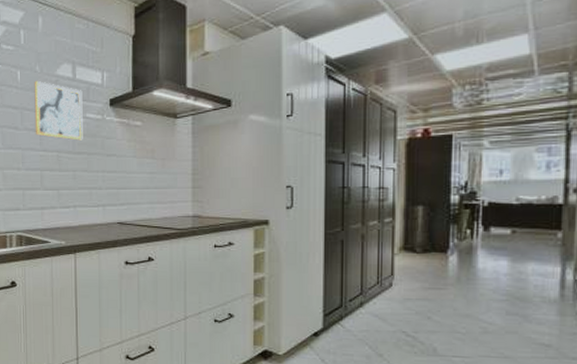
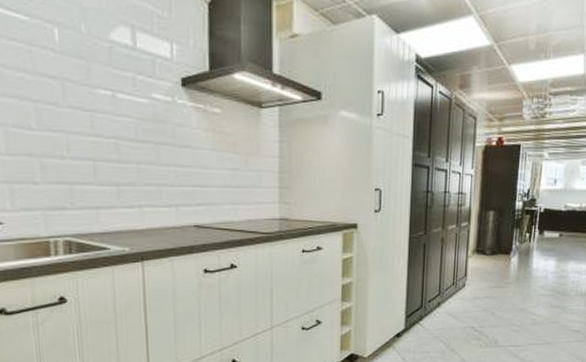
wall art: present [34,80,83,141] -> none [78,43,149,126]

